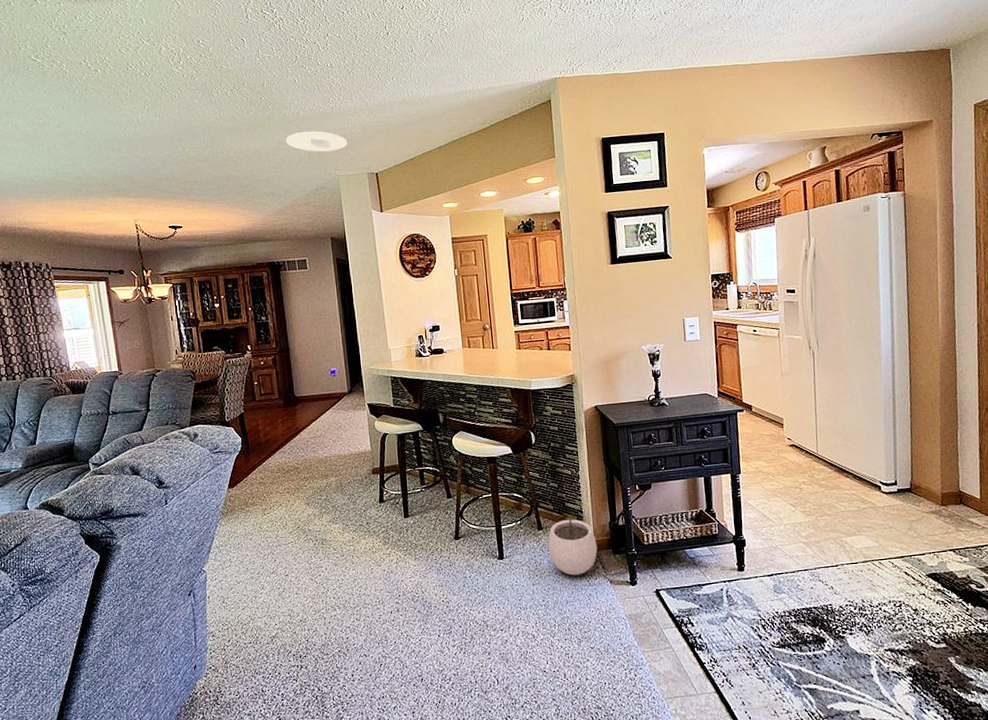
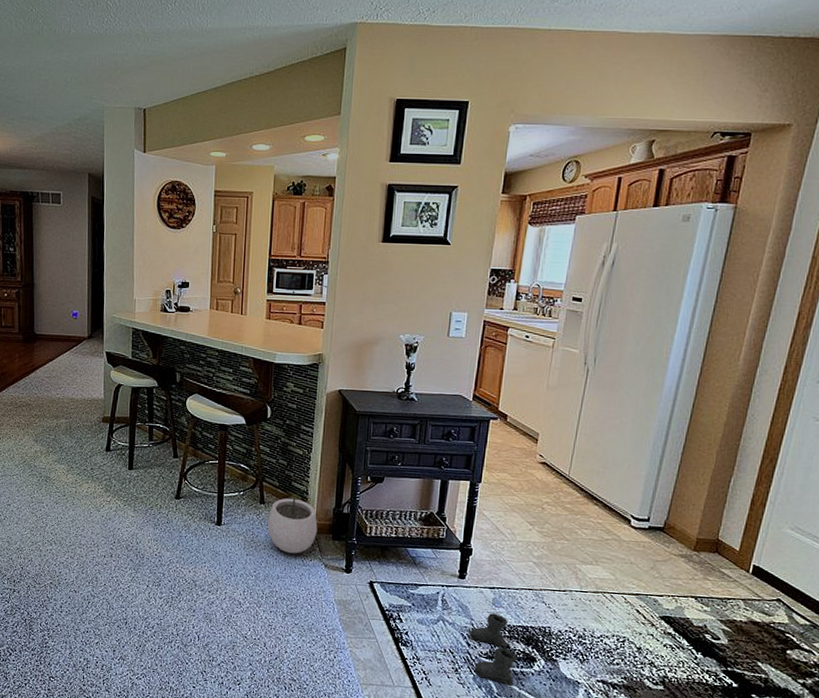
recessed light: present [286,131,348,152] -> none [53,53,118,79]
boots: none [758,600,810,672] -> present [469,613,517,686]

